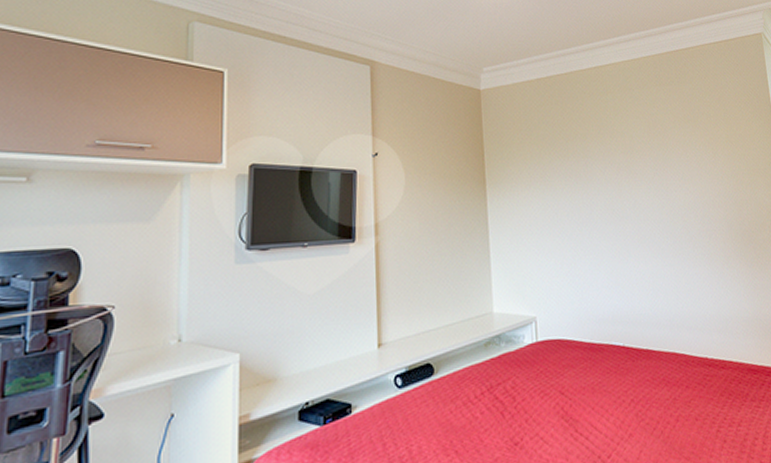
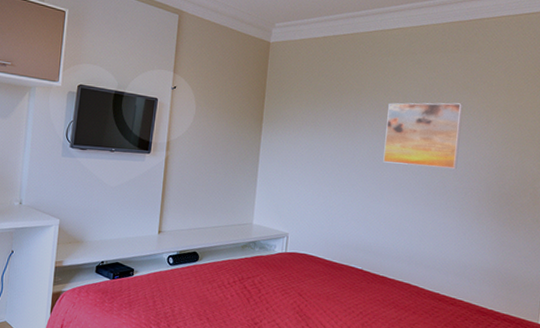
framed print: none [616,138,696,214] -> present [383,103,462,169]

